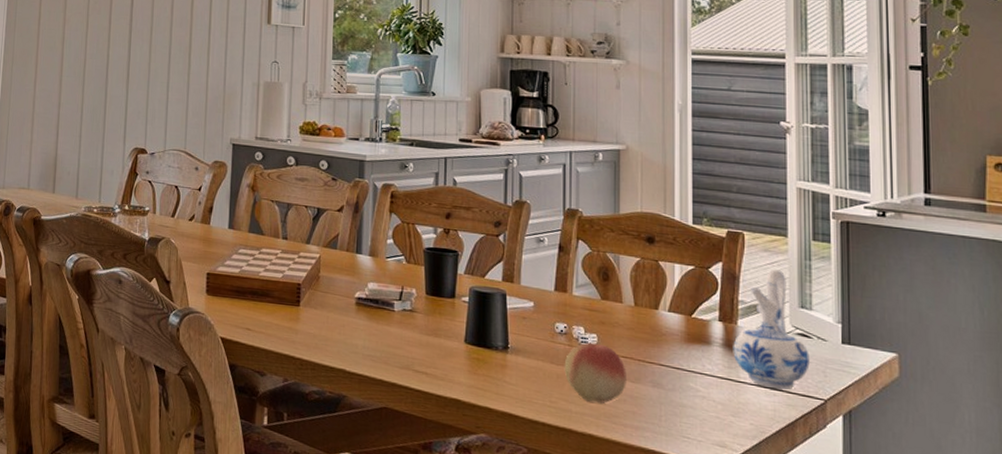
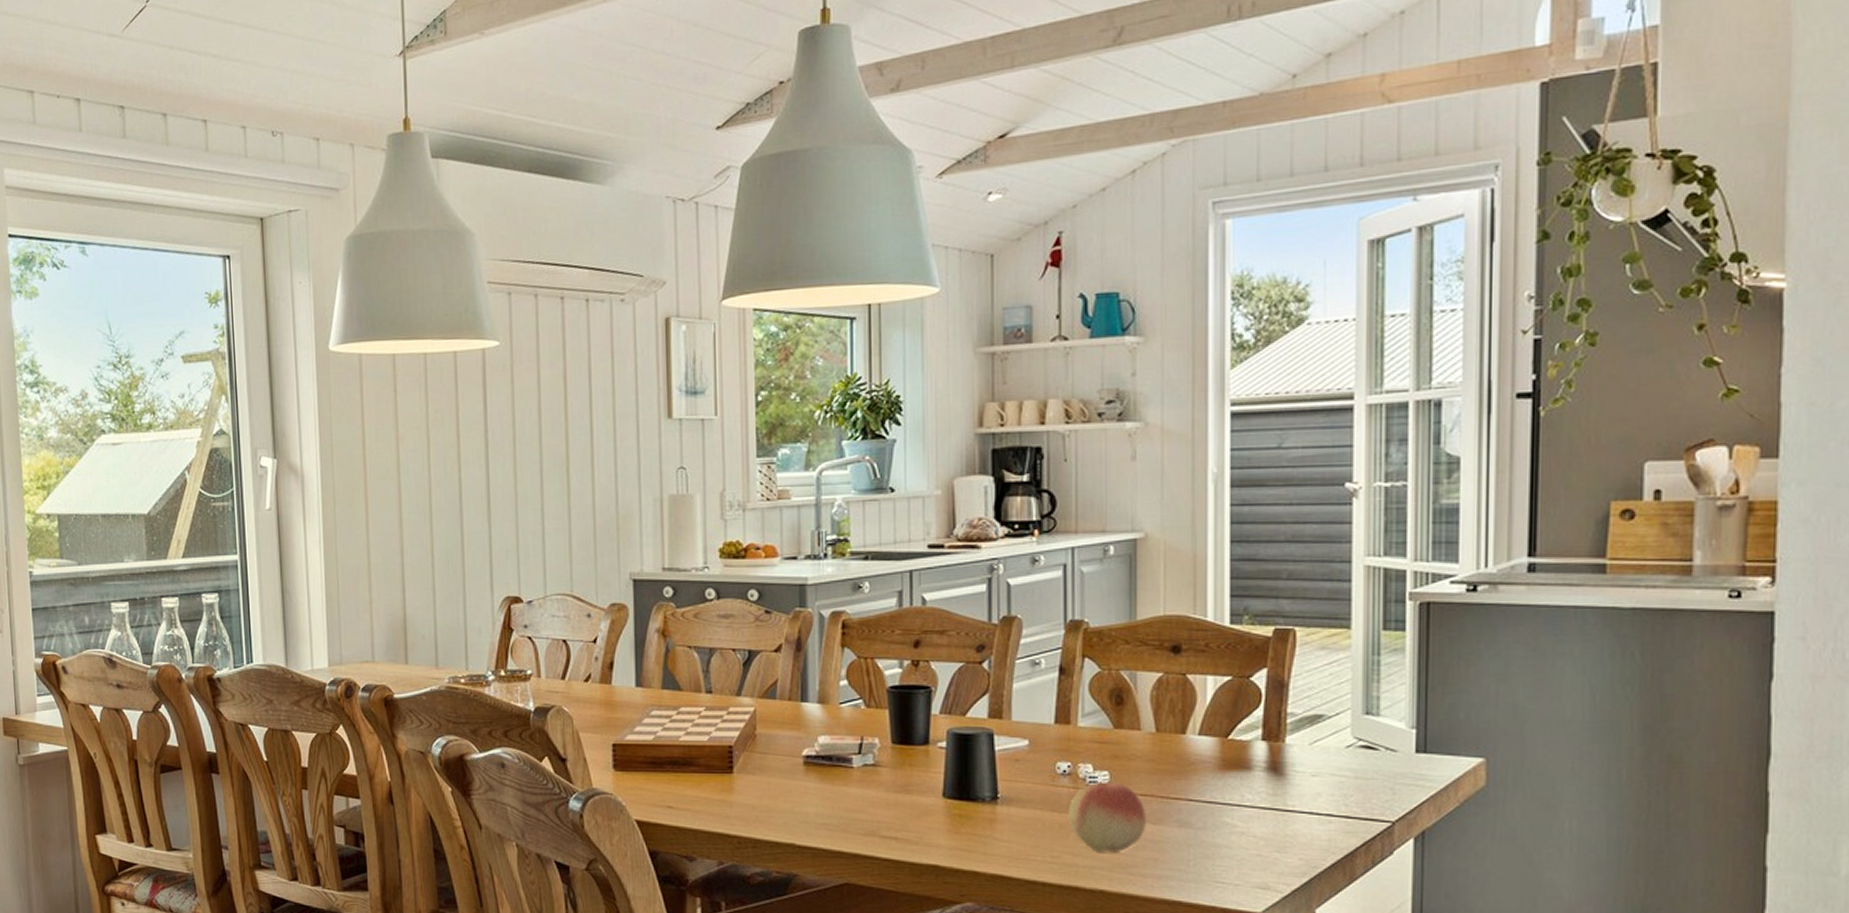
ceramic pitcher: present [733,269,810,390] -> none [1279,670,1375,815]

